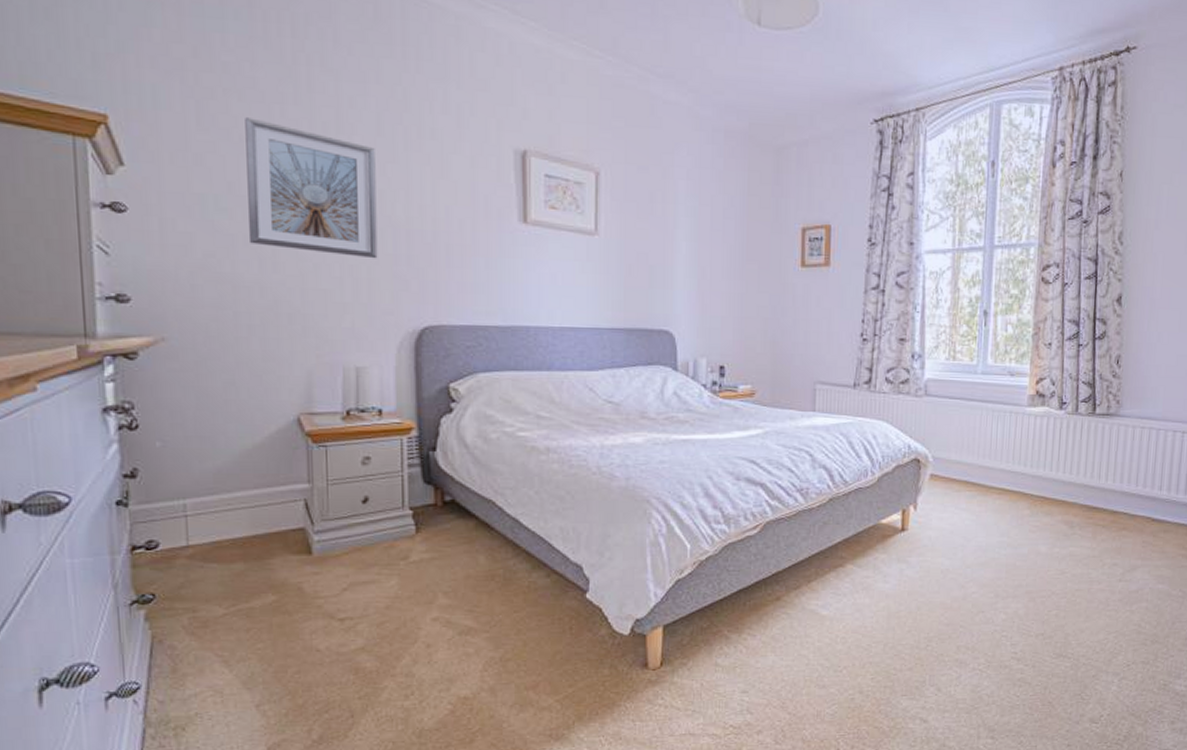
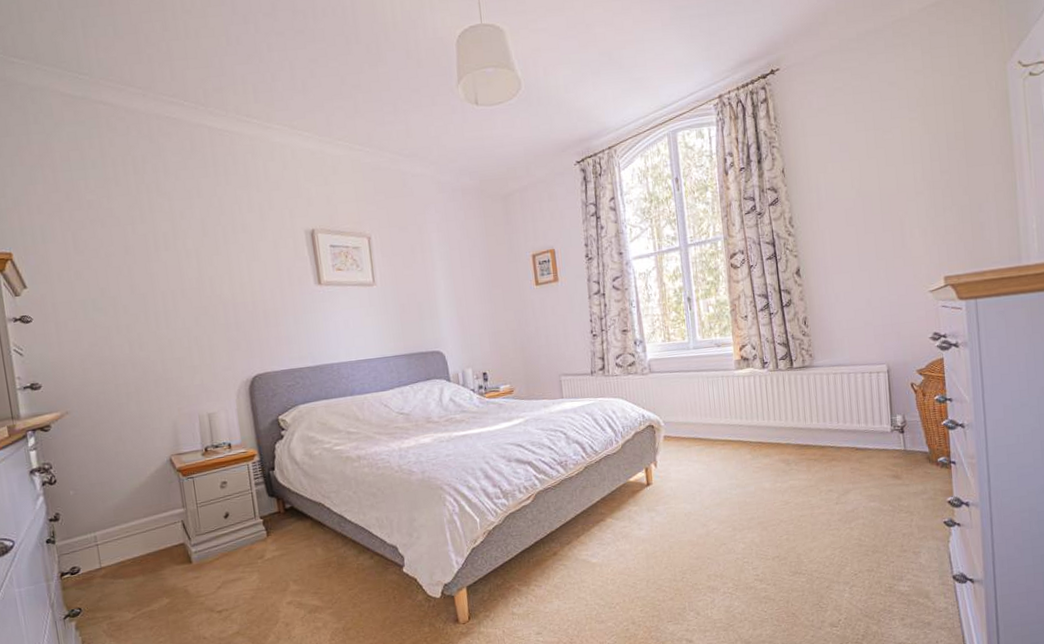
picture frame: present [245,117,378,259] -> none [108,238,214,332]

